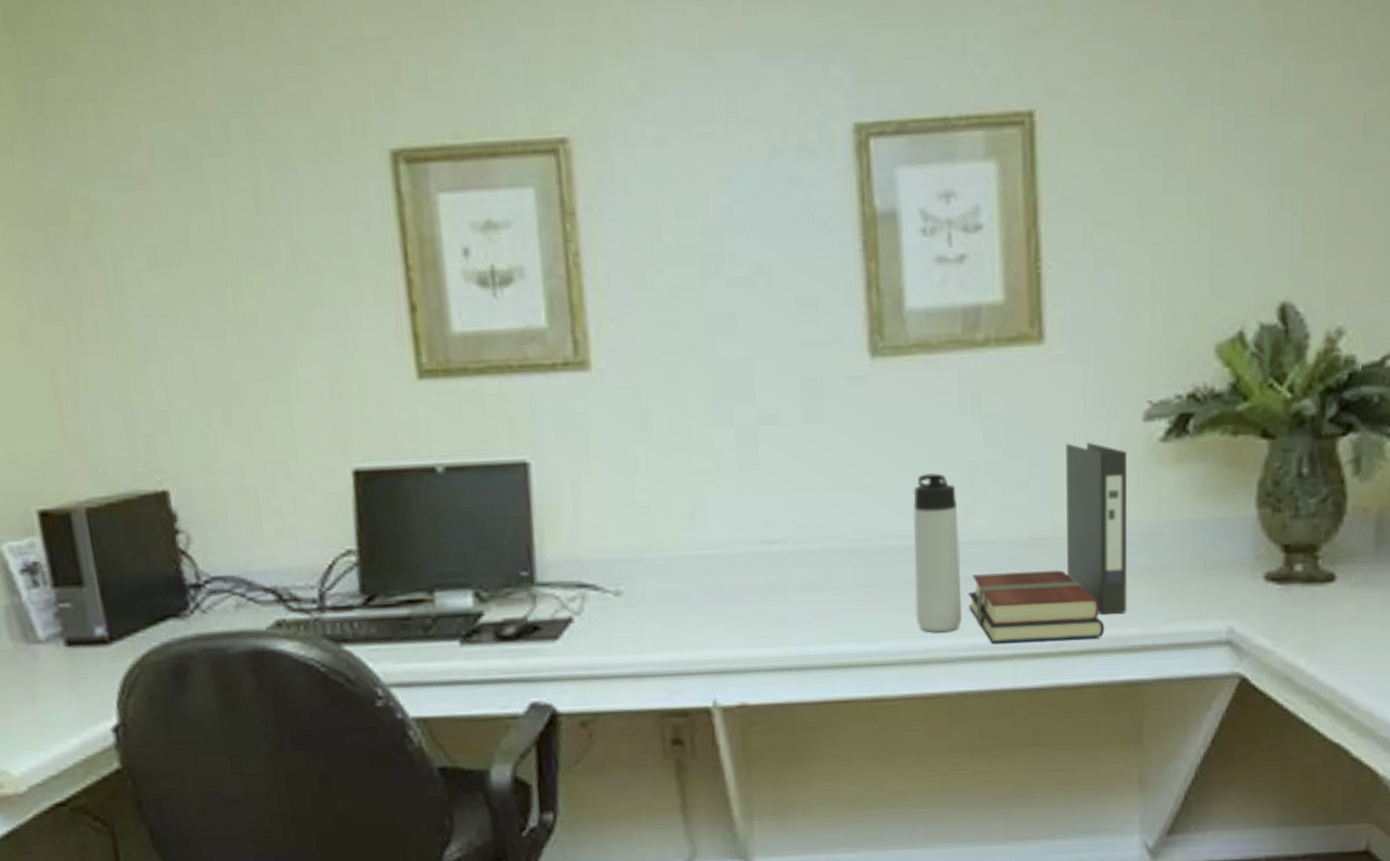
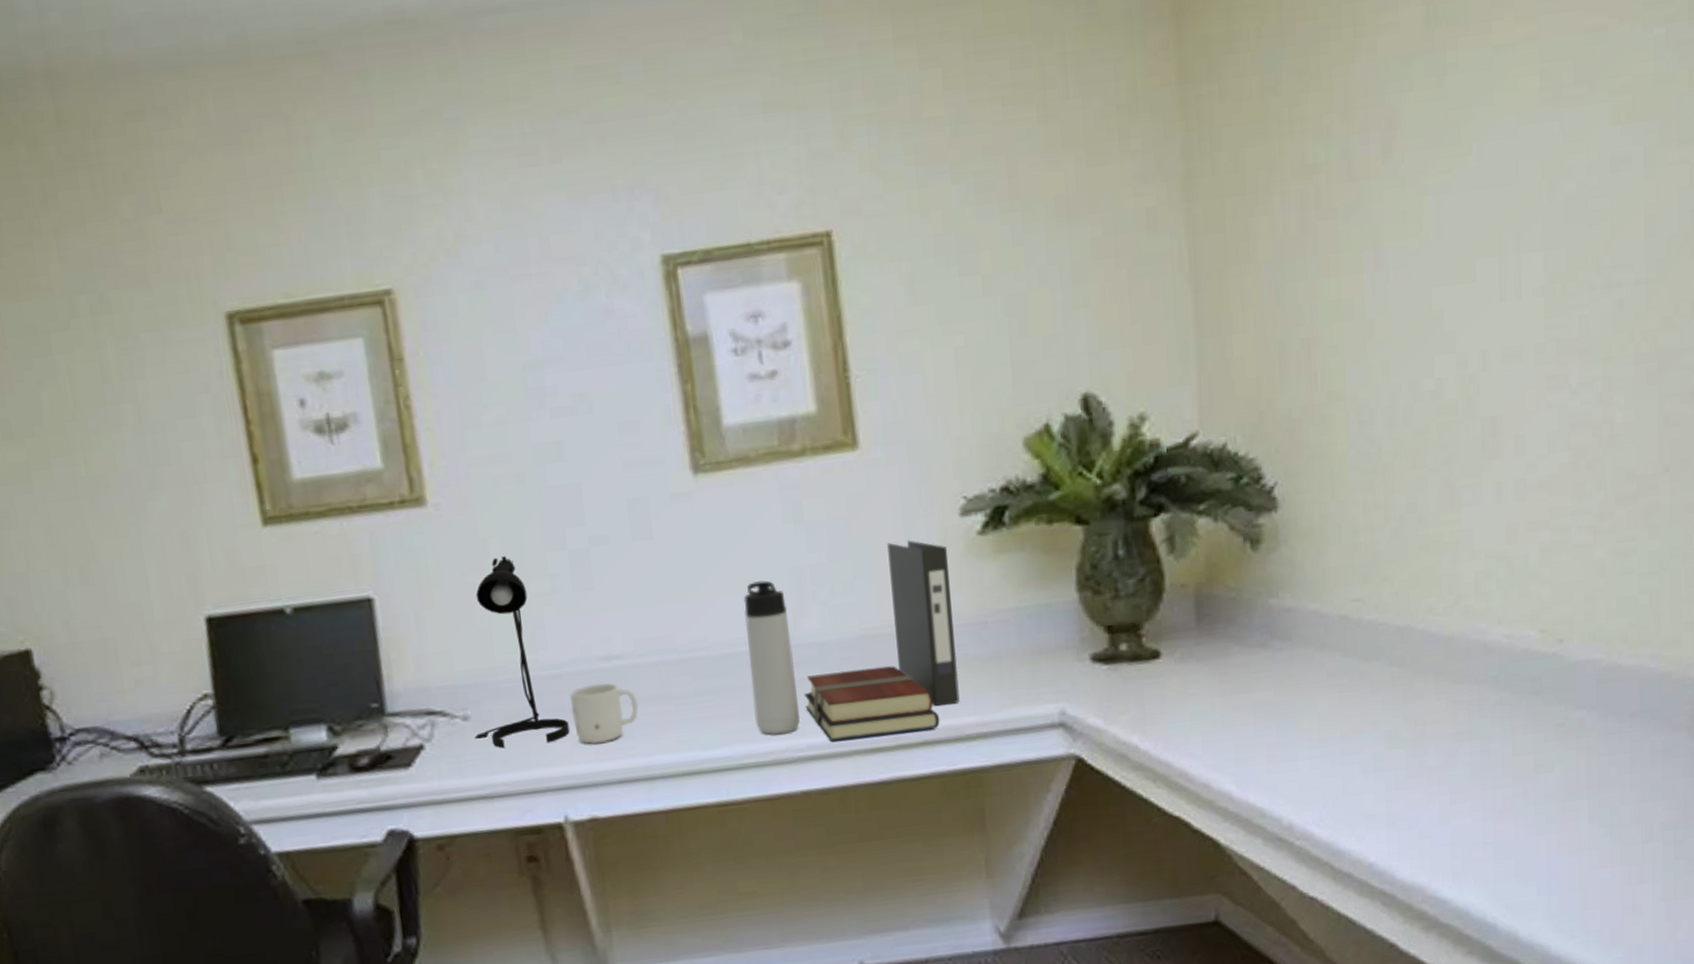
desk lamp: none [625,429,724,628] -> present [474,556,570,749]
mug: none [726,567,797,630] -> present [569,683,639,745]

